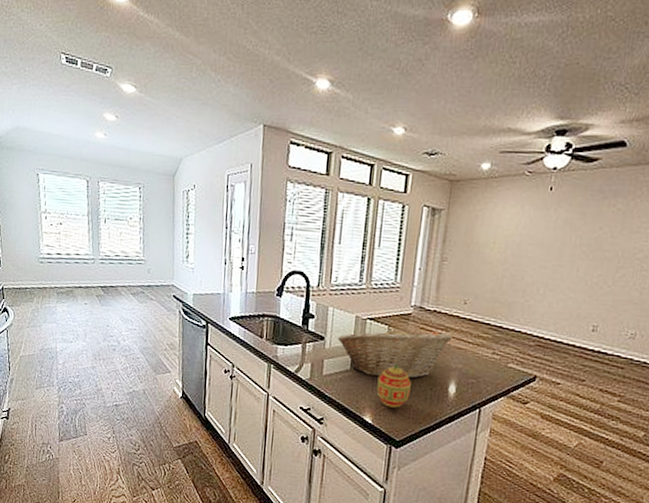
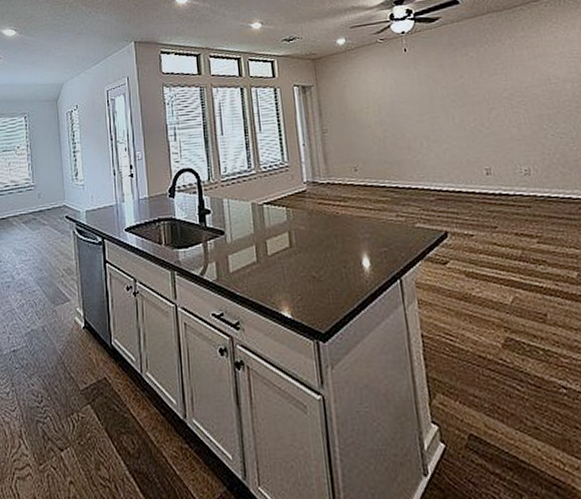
fruit basket: present [337,327,453,379] -> none [237,204,353,264]
decorative egg: present [376,365,411,408] -> none [287,247,324,296]

